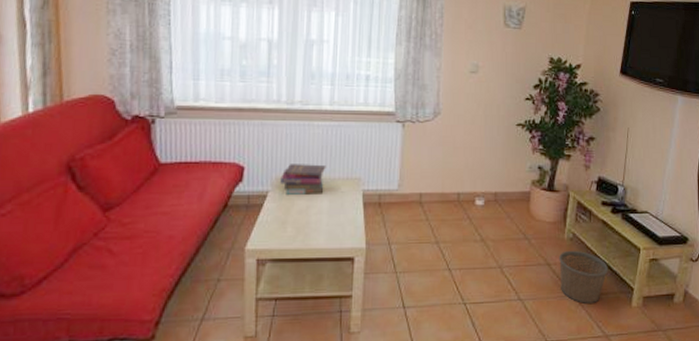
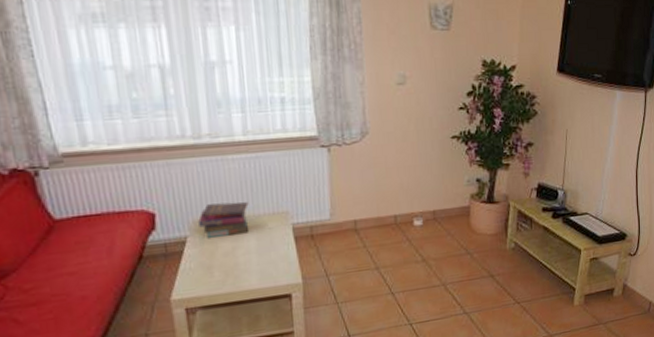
basket: present [559,250,609,304] -> none [502,259,552,309]

